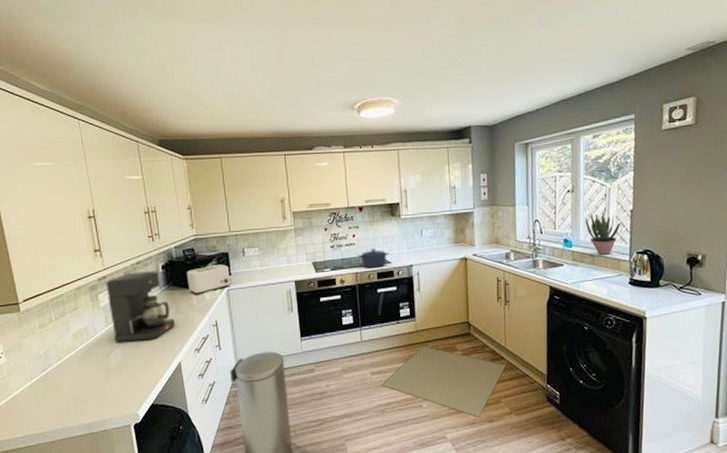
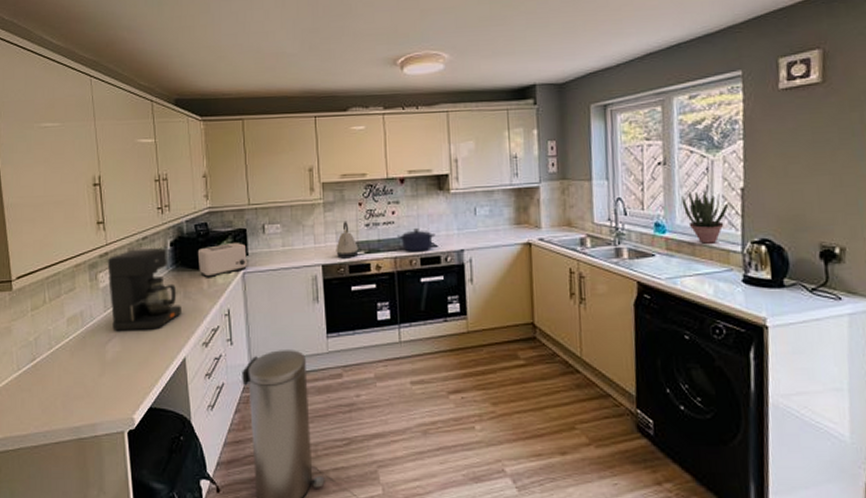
kettle: none [306,243,326,275] -> present [336,221,359,259]
floor mat: present [381,346,506,417] -> none [423,352,582,447]

